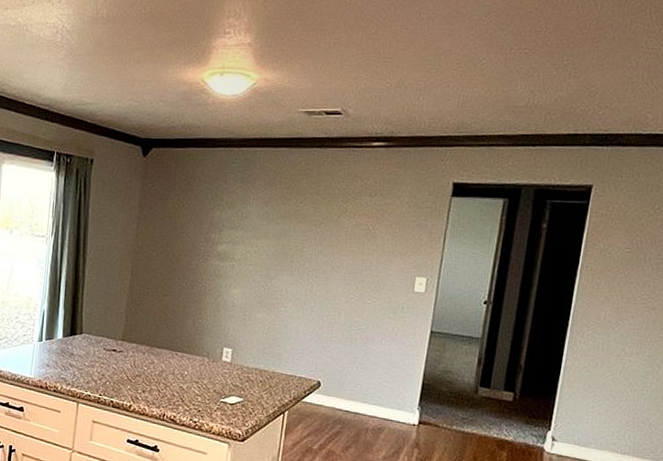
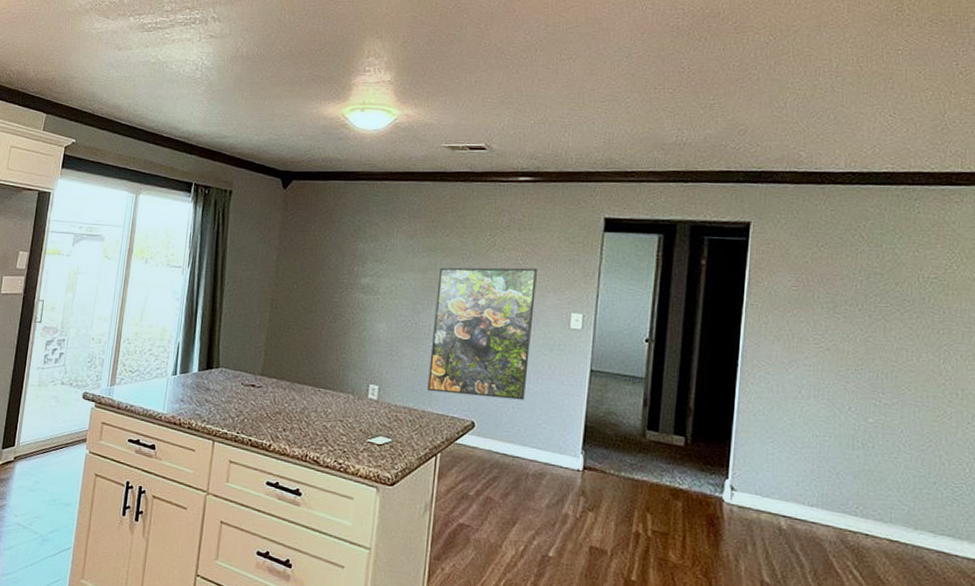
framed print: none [277,233,386,361] -> present [427,267,537,400]

